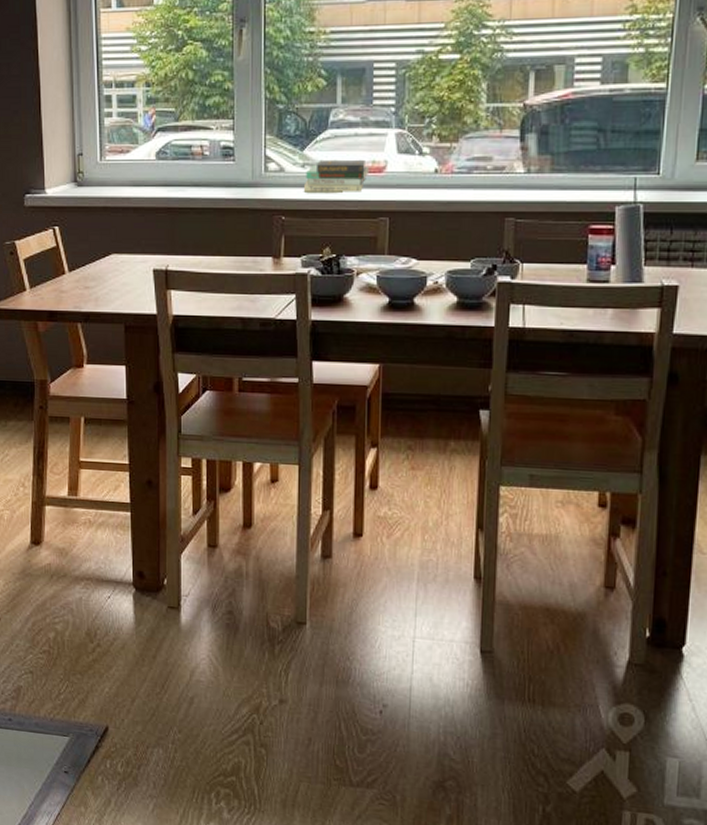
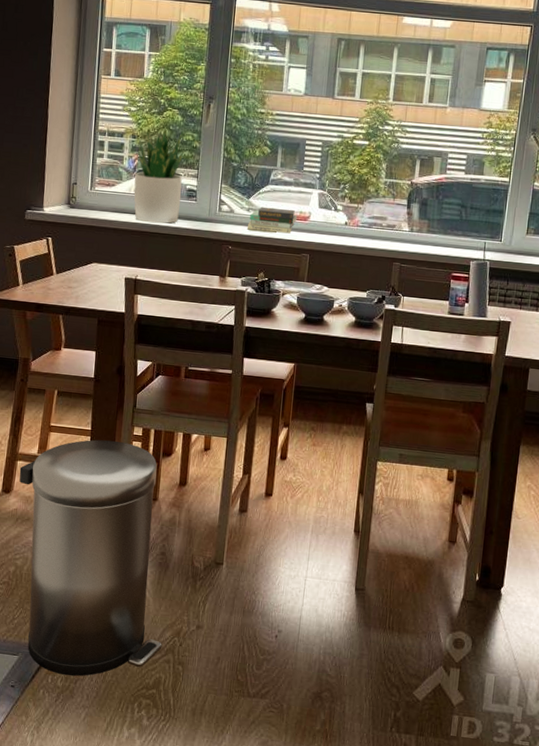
pedal bin: none [49,475,239,761] -> present [19,439,162,676]
planter: none [154,69,215,196] -> present [134,130,184,224]

